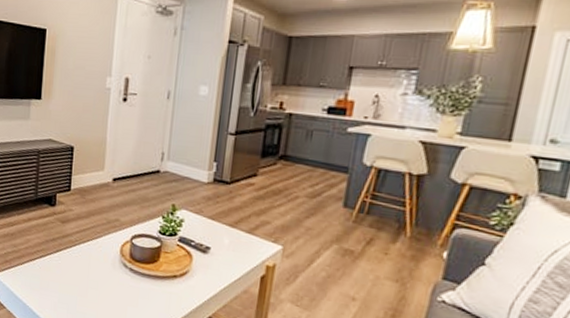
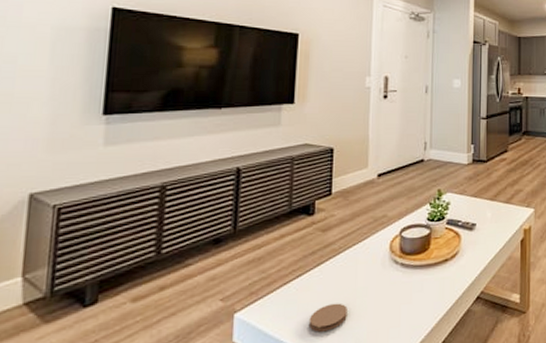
coaster: none [48,287,80,310] -> present [308,303,348,332]

